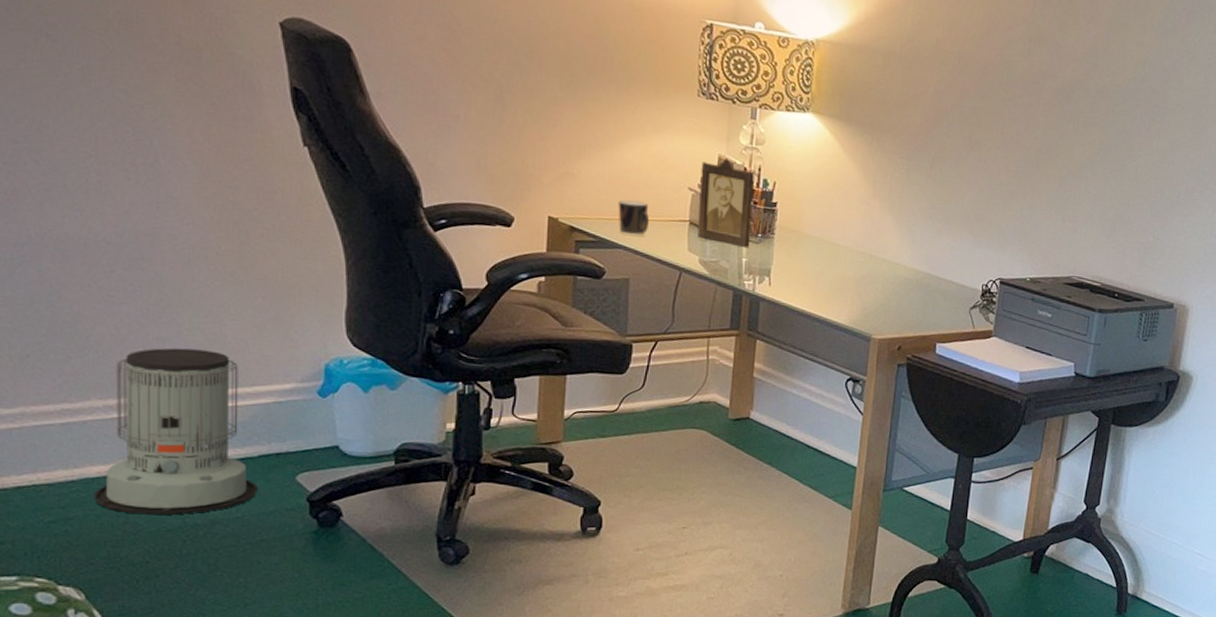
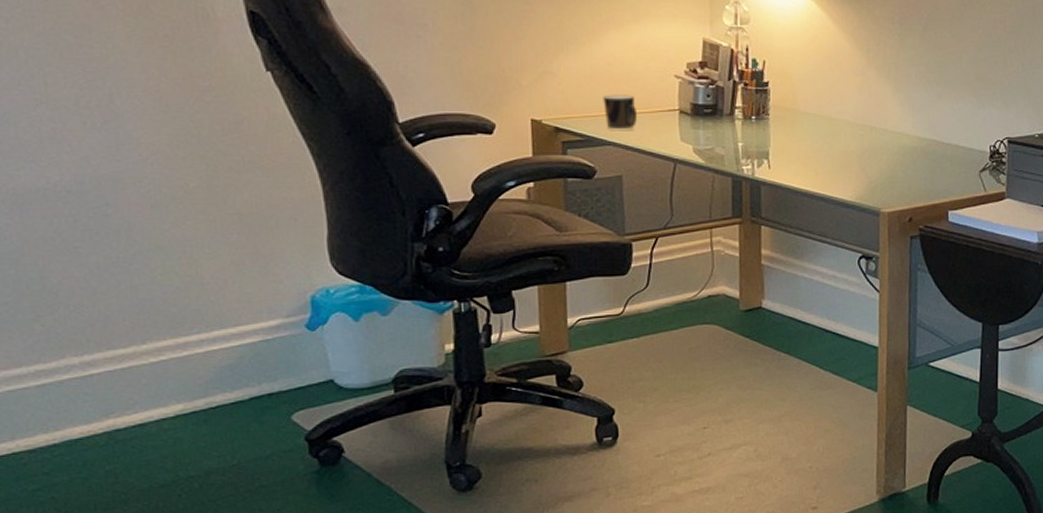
space heater: present [93,347,259,515] -> none [78,294,254,473]
photo frame: present [697,159,762,248] -> none [686,42,757,132]

